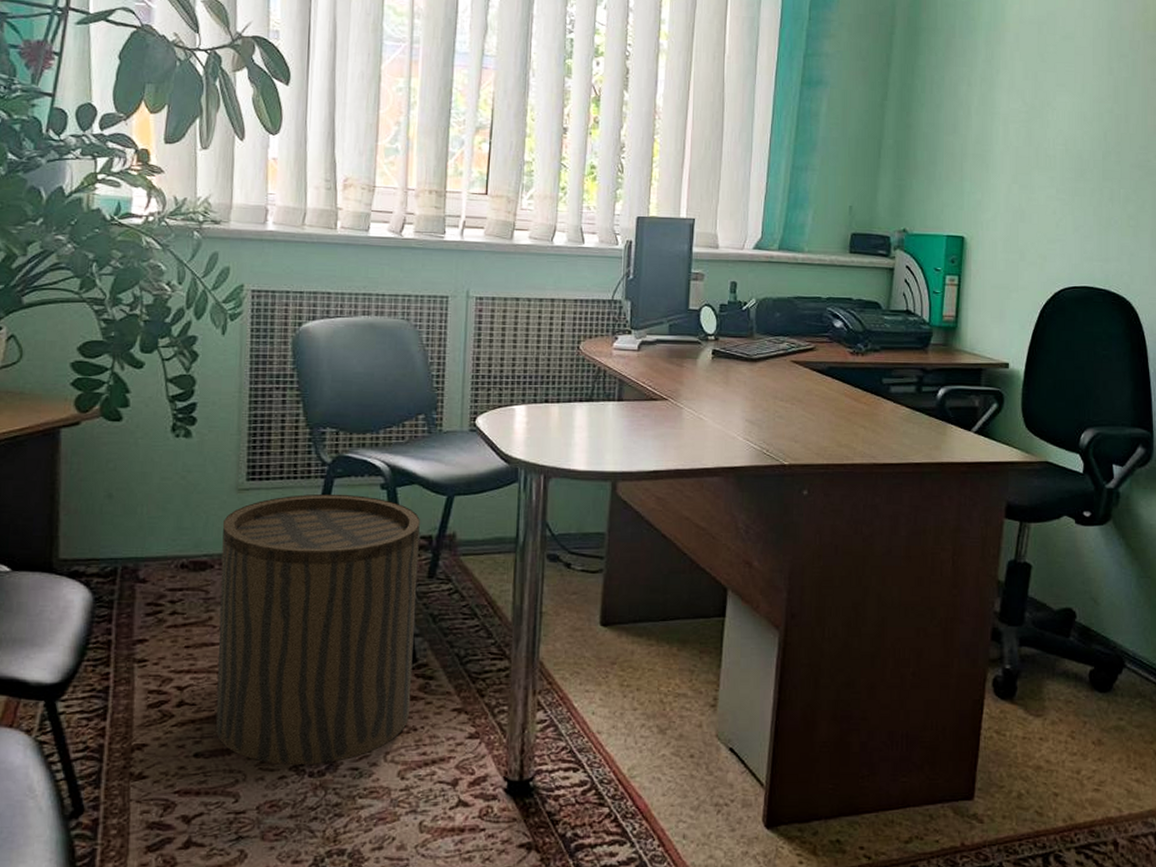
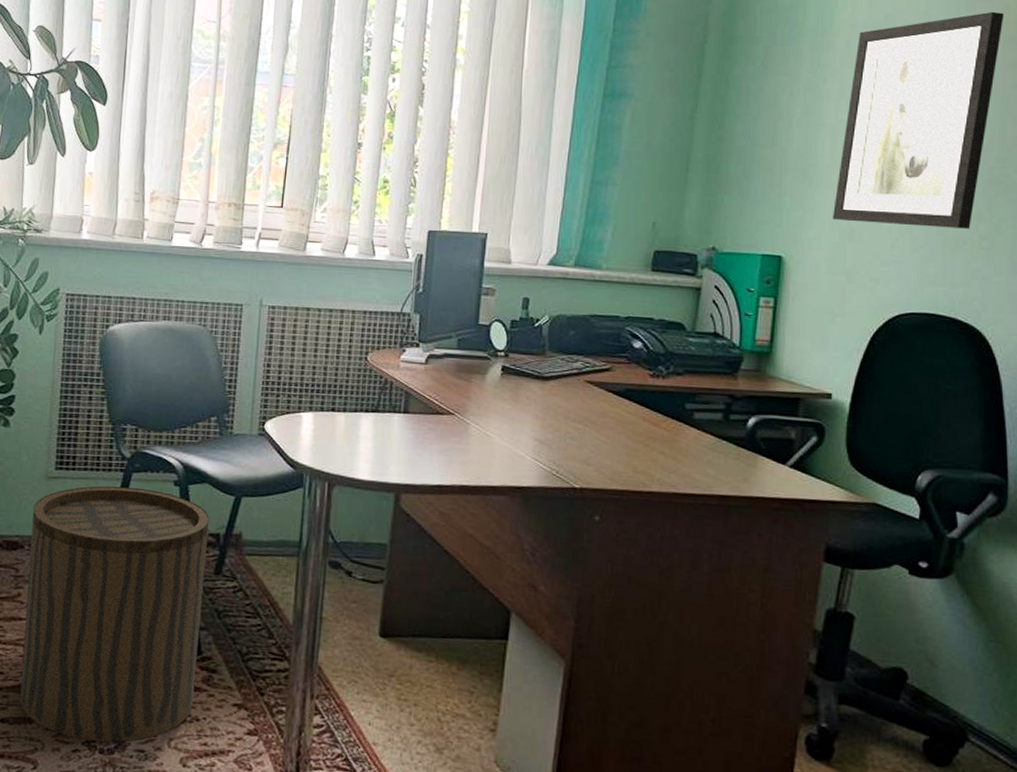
wall art: none [1006,11,1145,209] -> present [832,11,1004,229]

